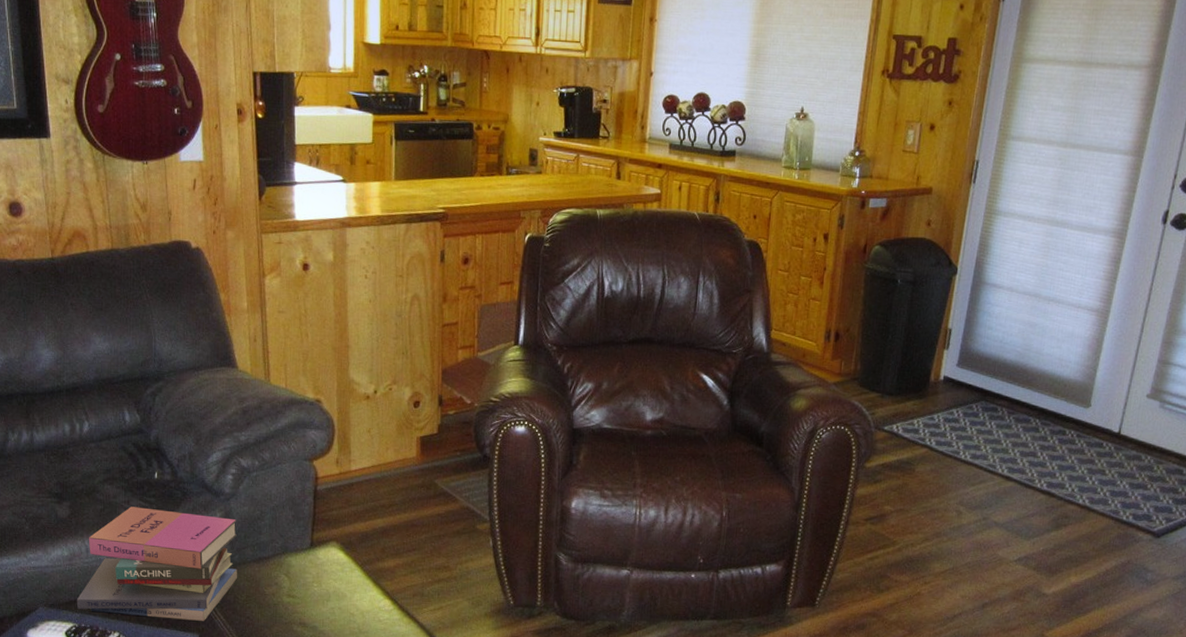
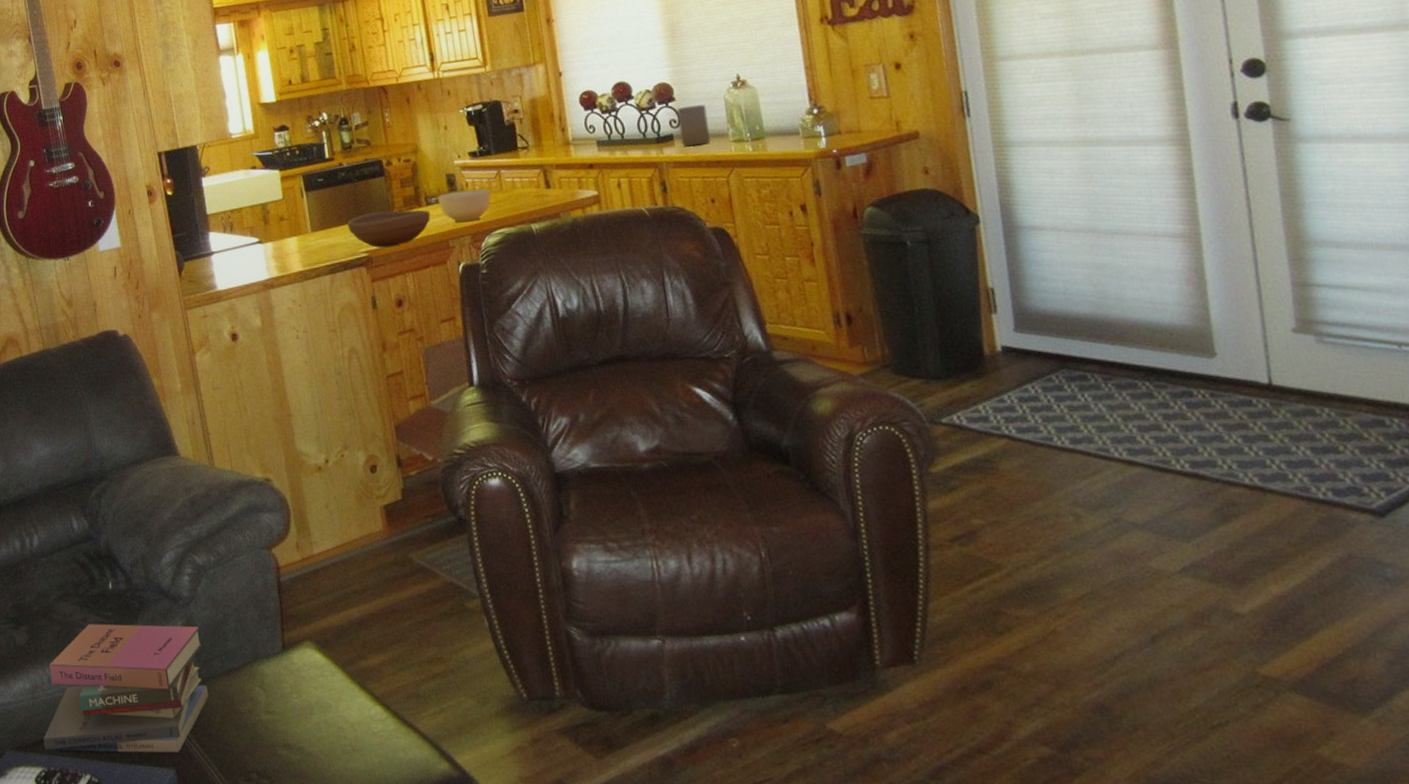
bowl: none [429,172,509,208] -> present [347,210,431,248]
bowl: none [518,166,568,197] -> present [438,188,491,223]
canister: none [741,128,769,166] -> present [676,104,711,147]

